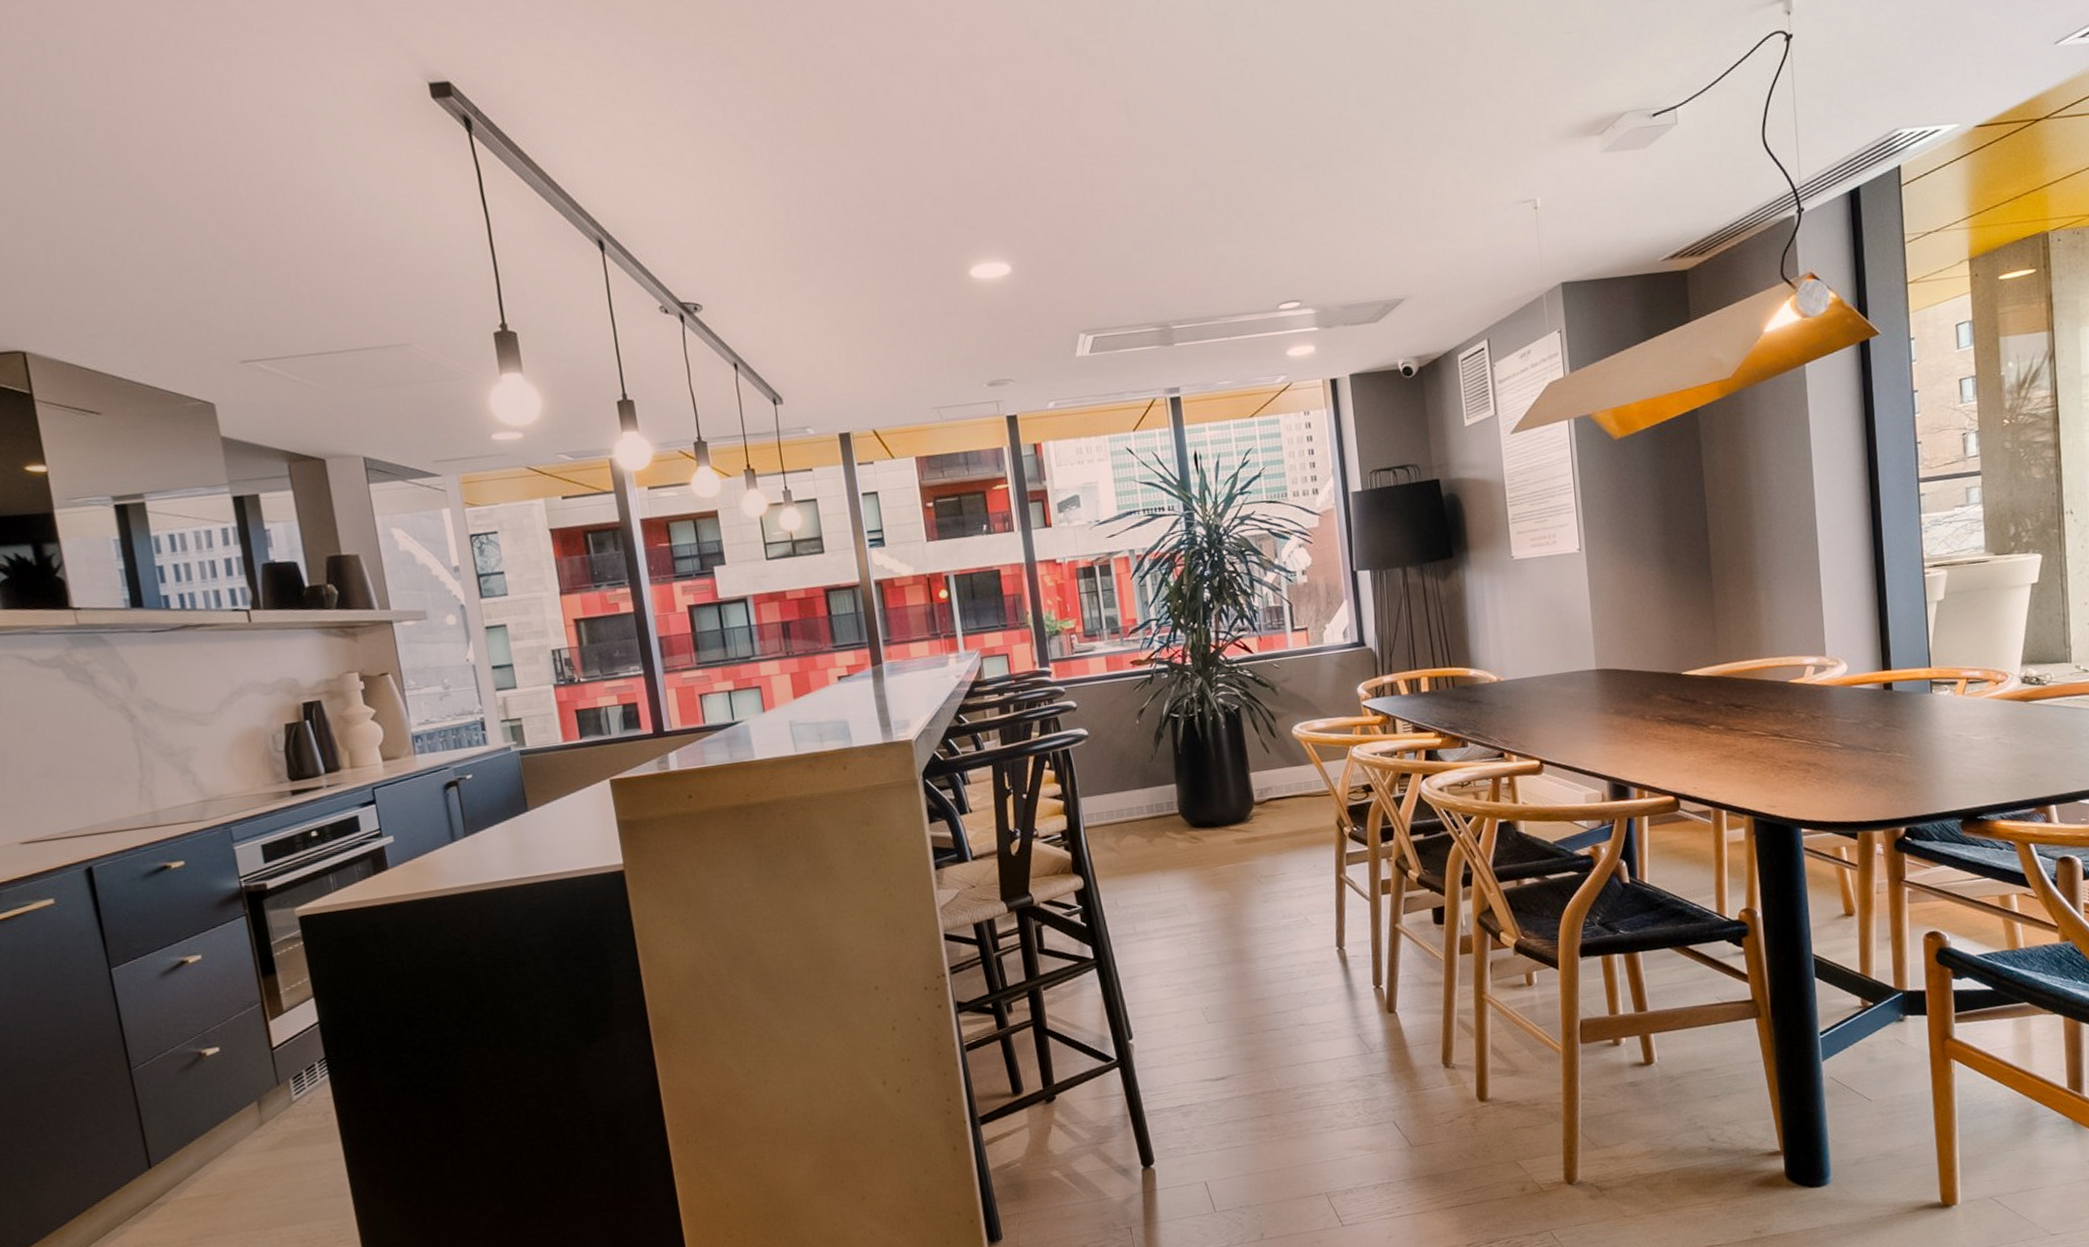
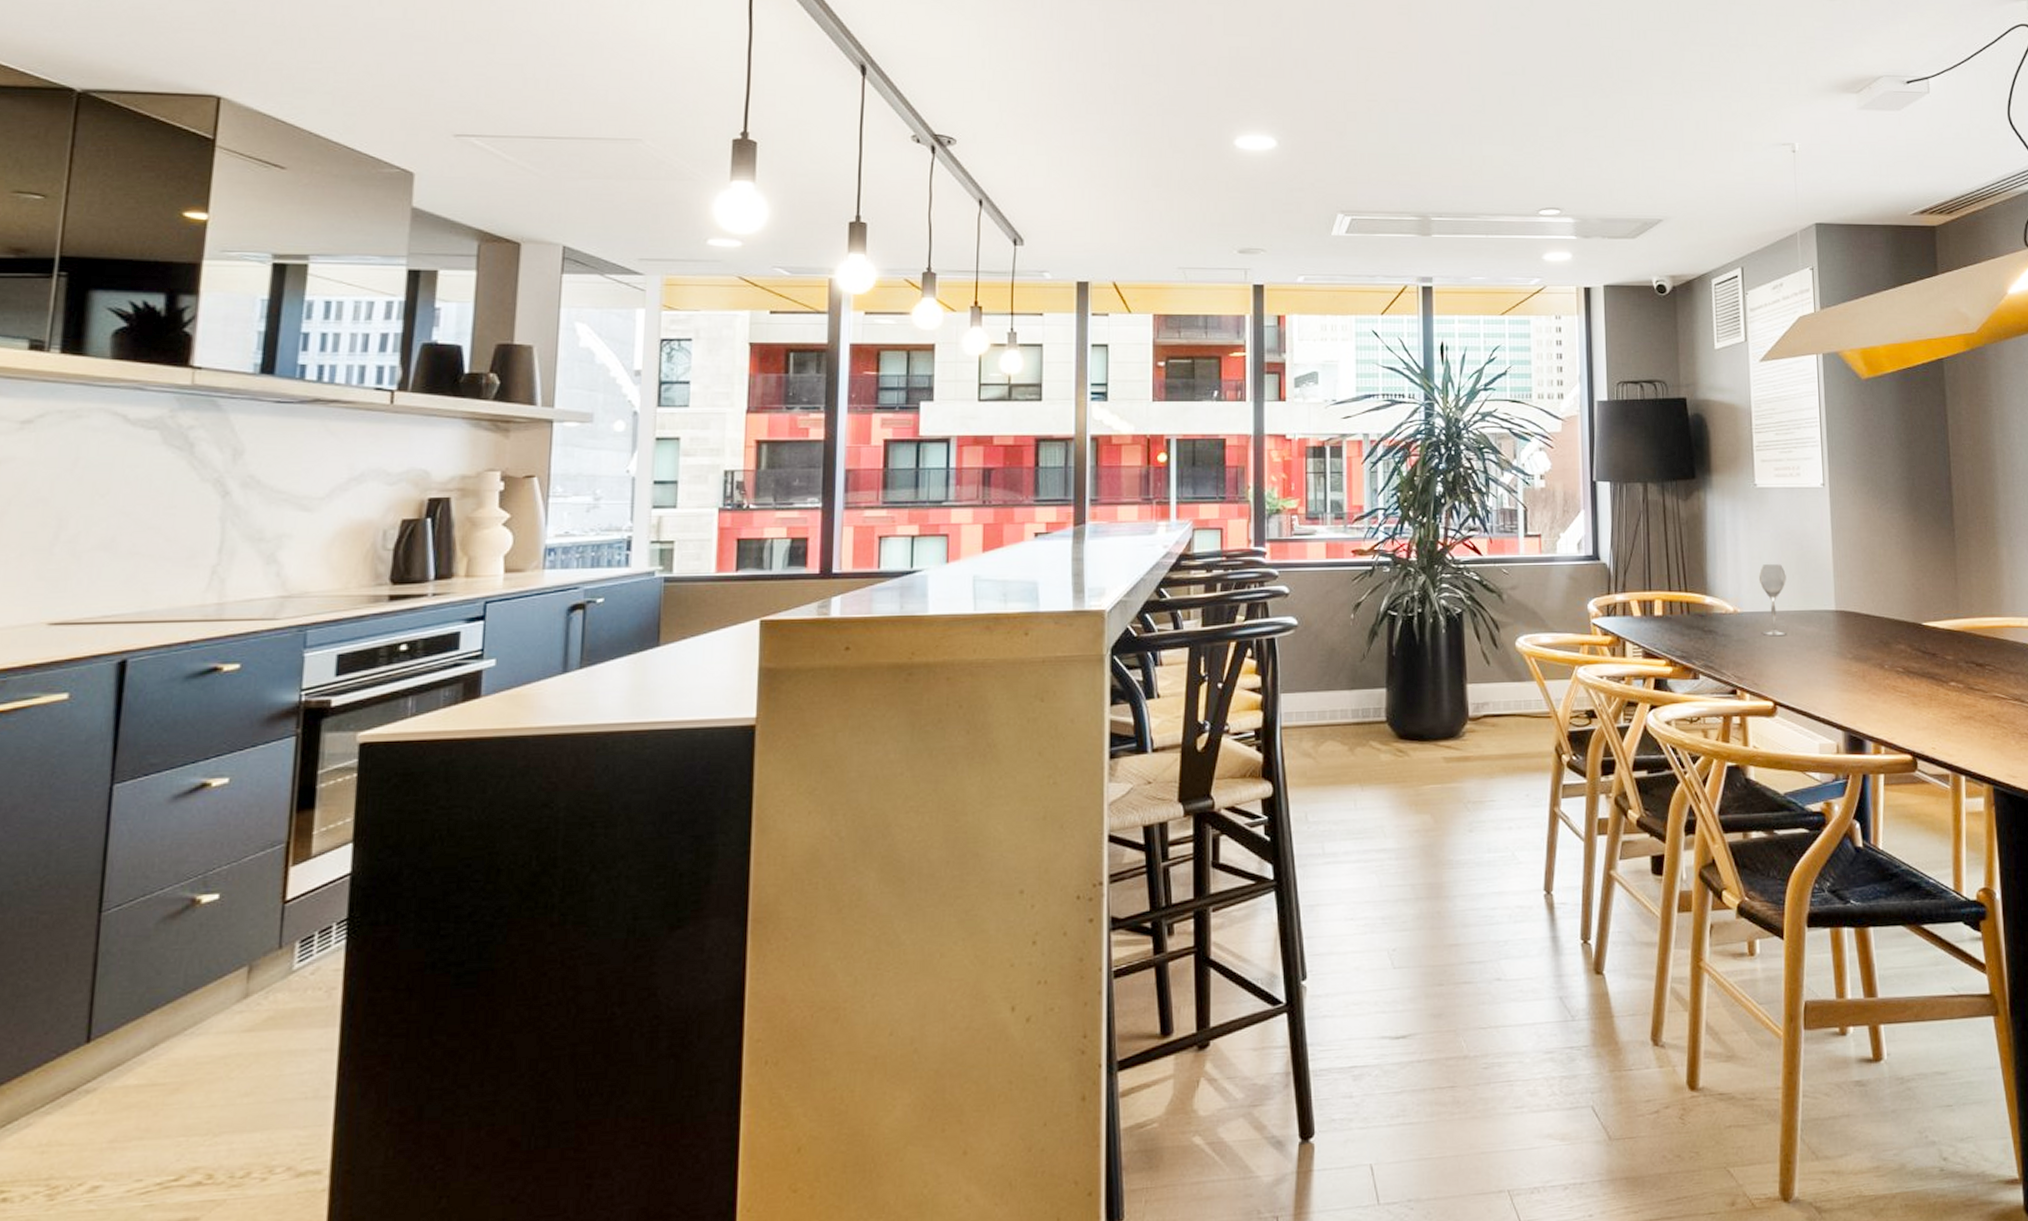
wineglass: none [1519,631,1549,701] -> present [1758,564,1786,637]

